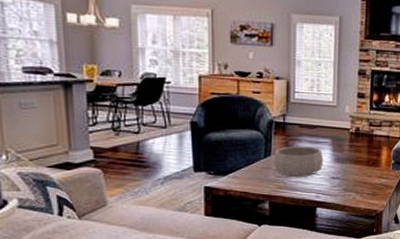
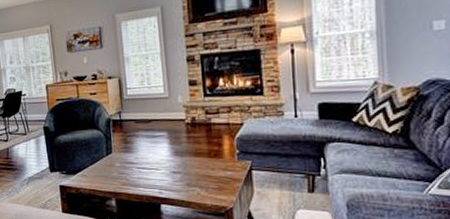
decorative bowl: present [273,146,324,178] -> none [114,141,163,174]

